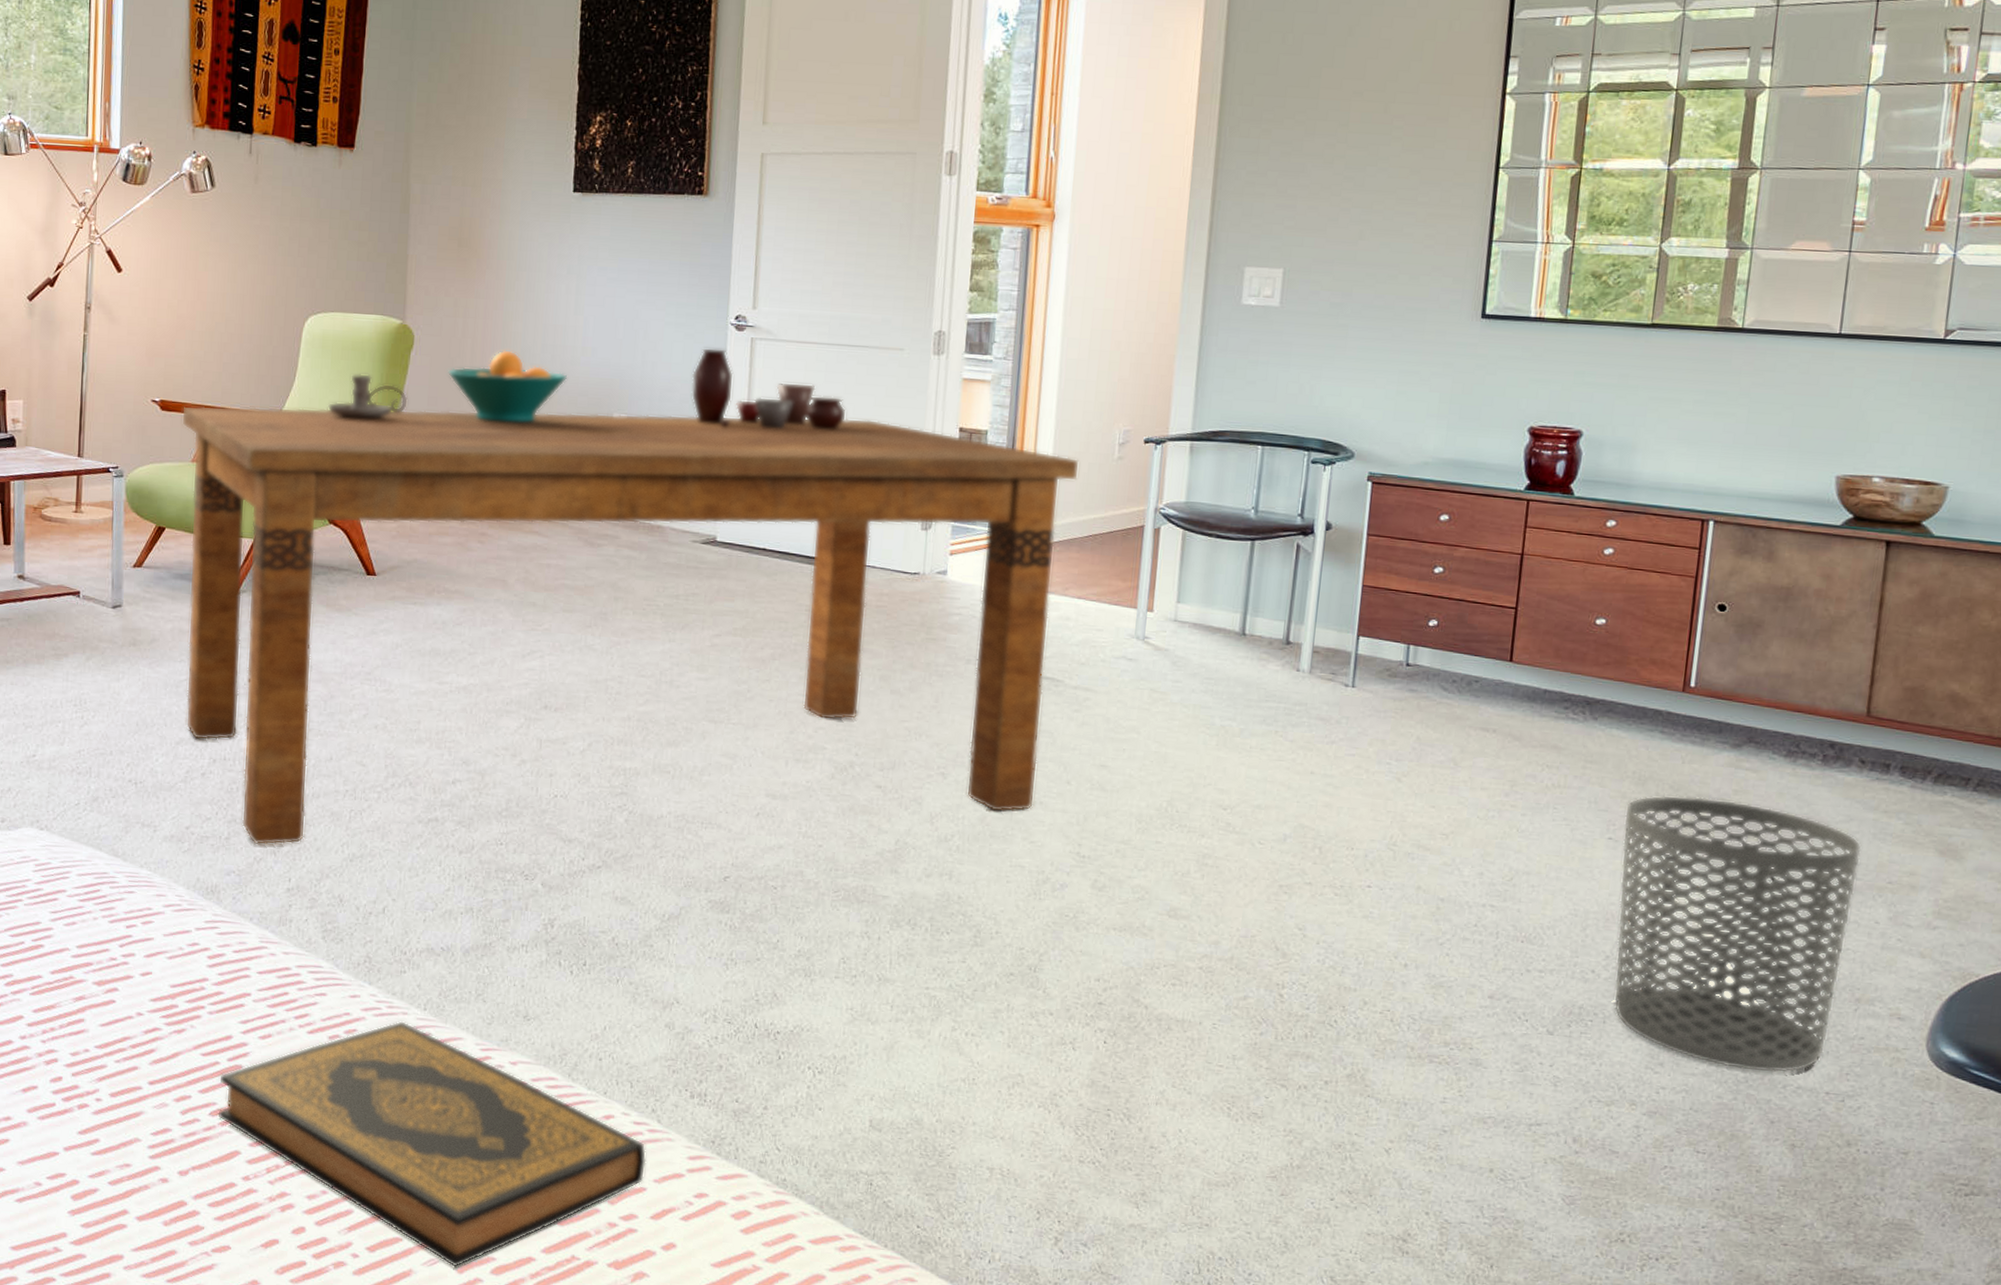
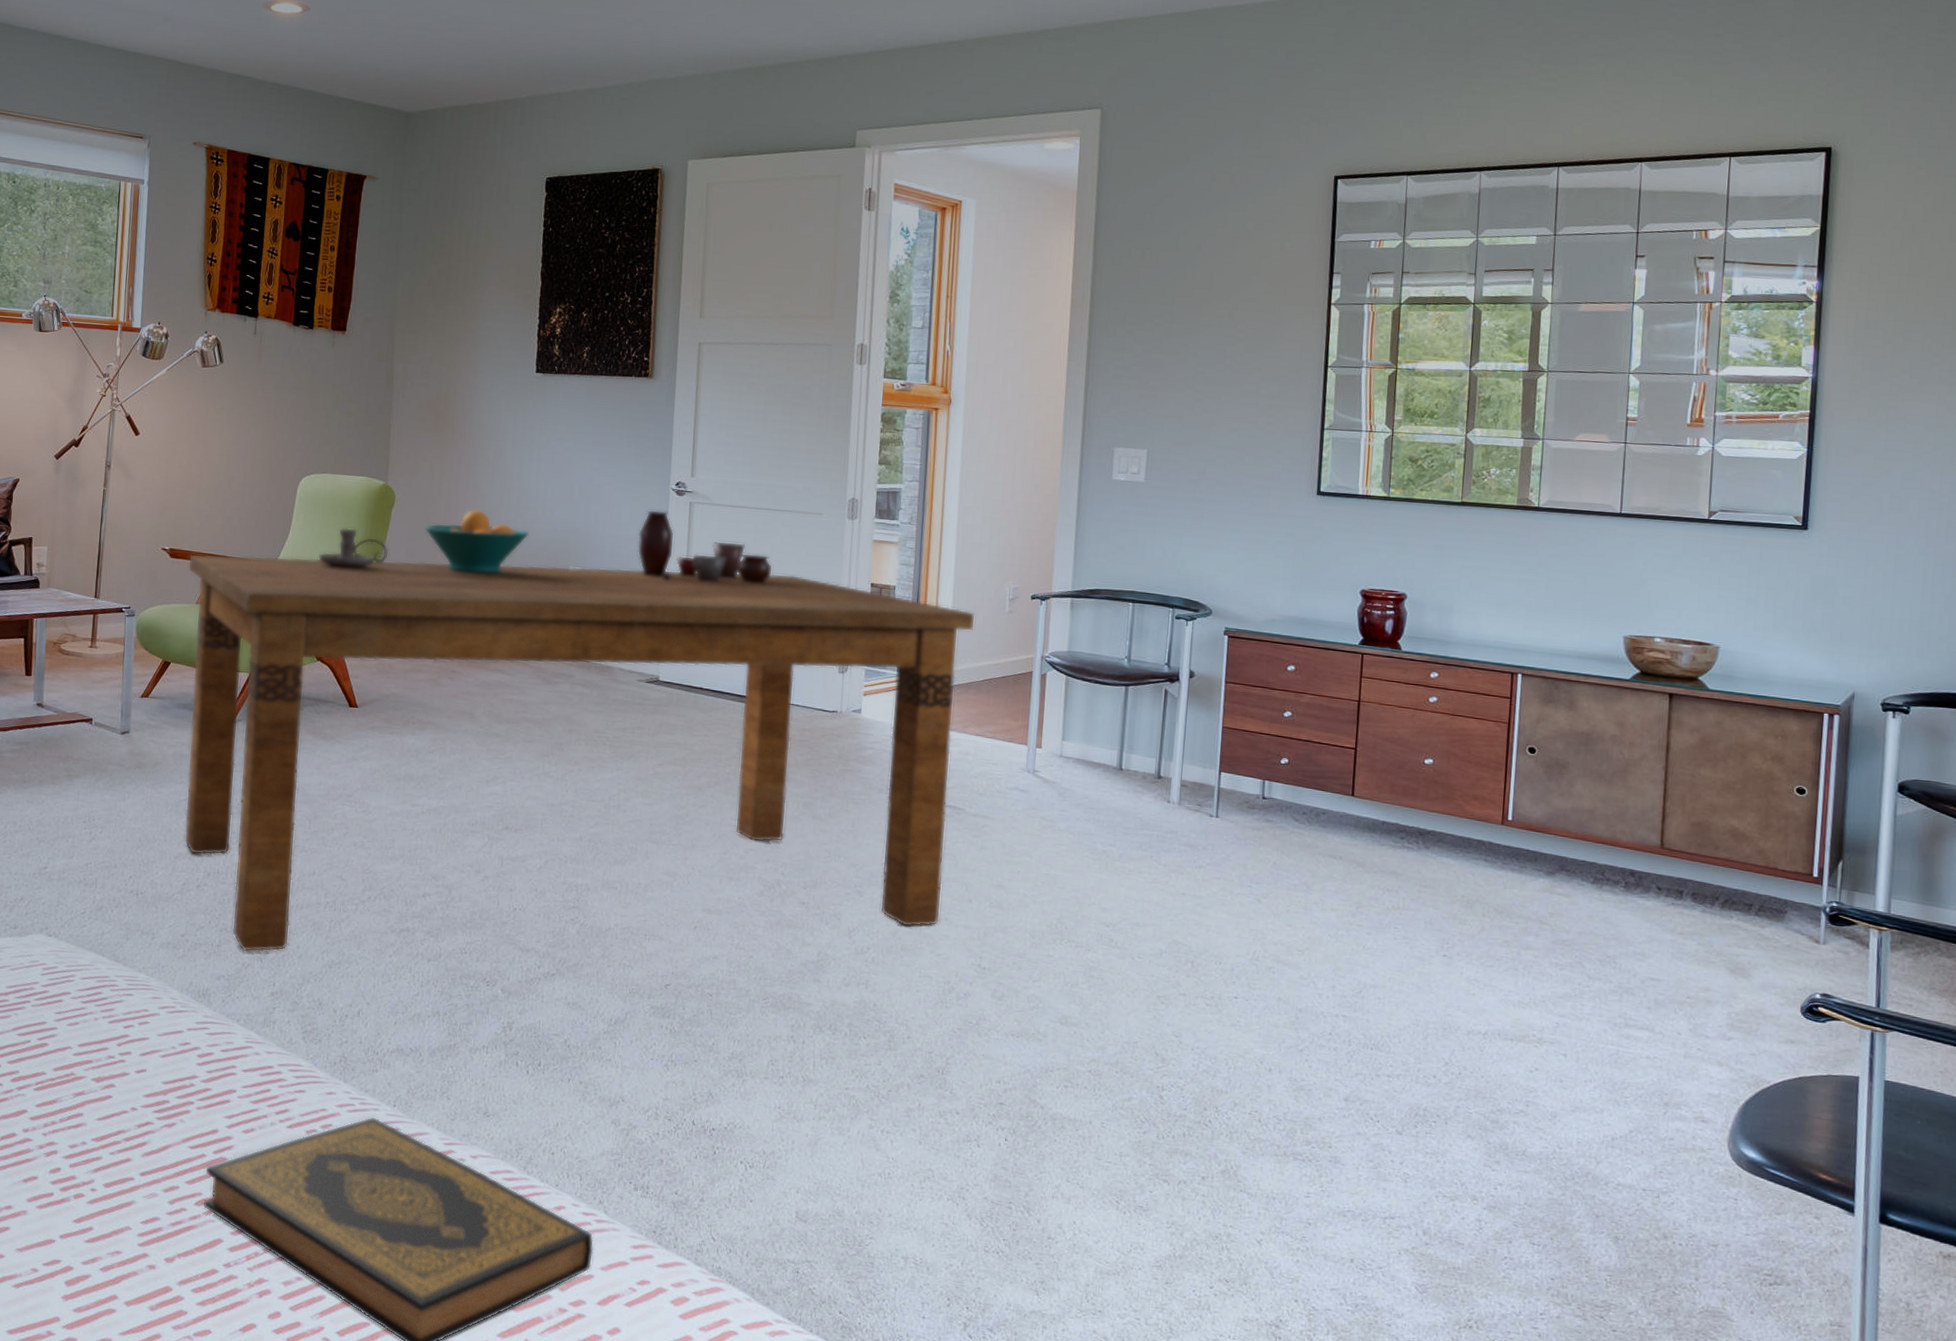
waste bin: present [1614,795,1862,1073] -> none [1453,917,1662,1171]

